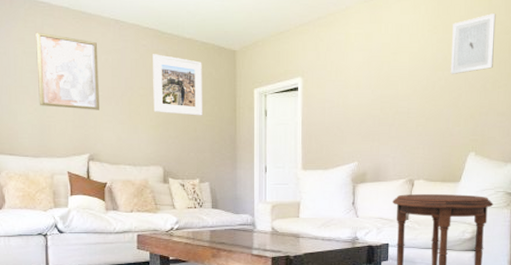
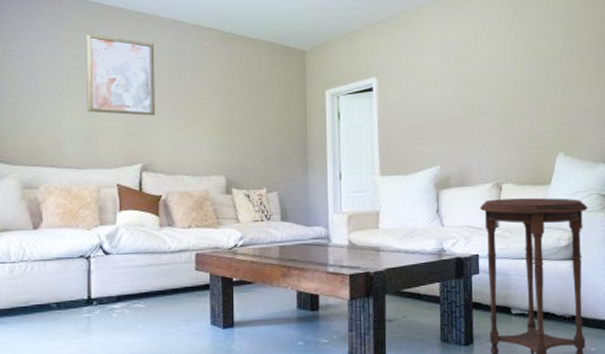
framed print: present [153,54,202,116] -> none [215,55,269,120]
wall art: present [450,14,496,74] -> none [530,11,575,72]

